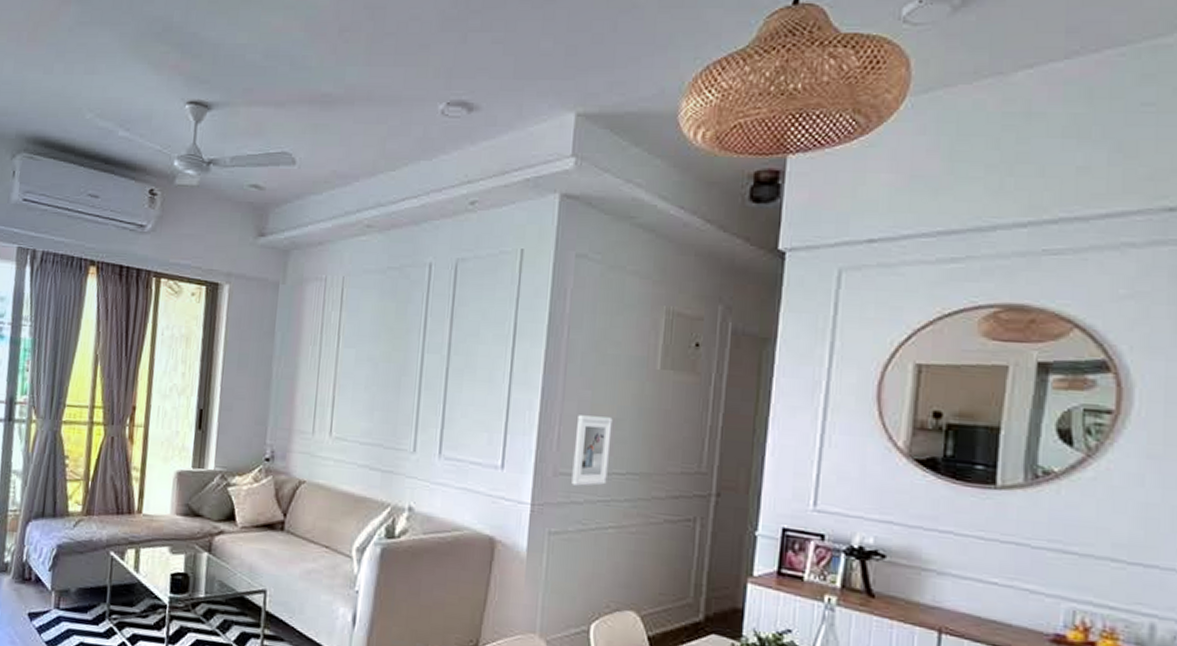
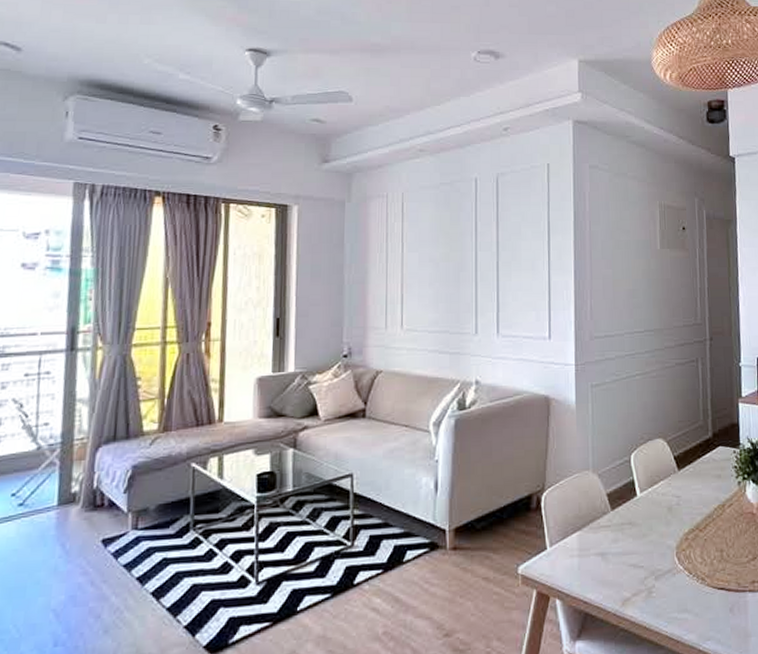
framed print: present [571,415,613,486] -> none [603,289,631,345]

